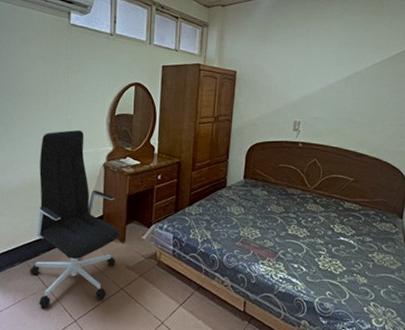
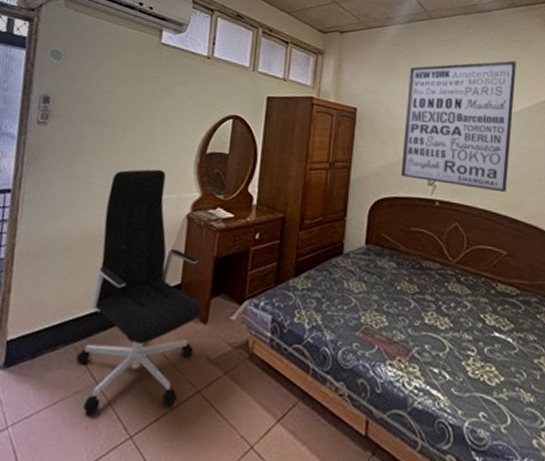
wall art: none [272,23,371,134] -> present [401,60,517,193]

